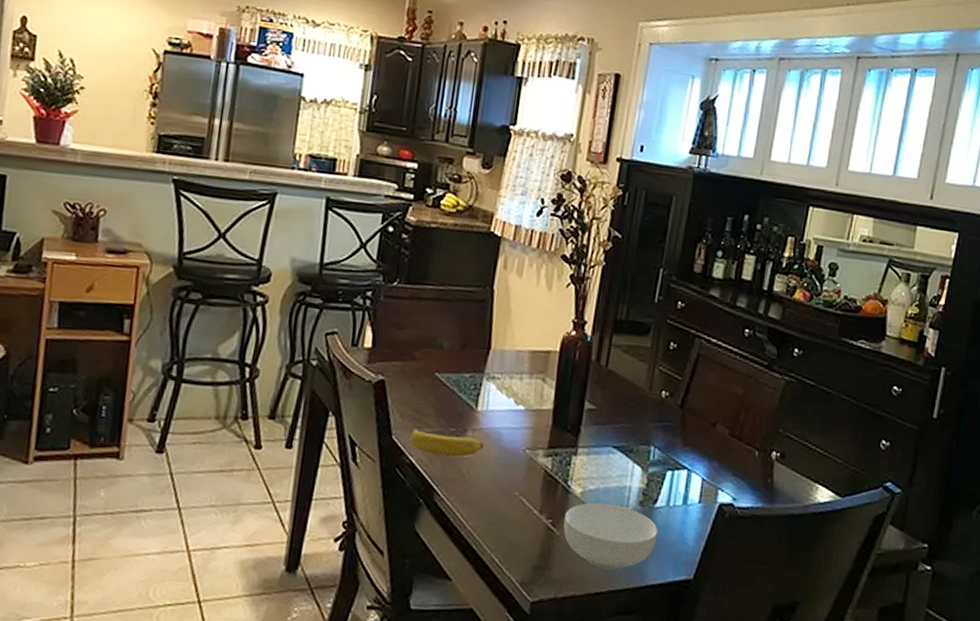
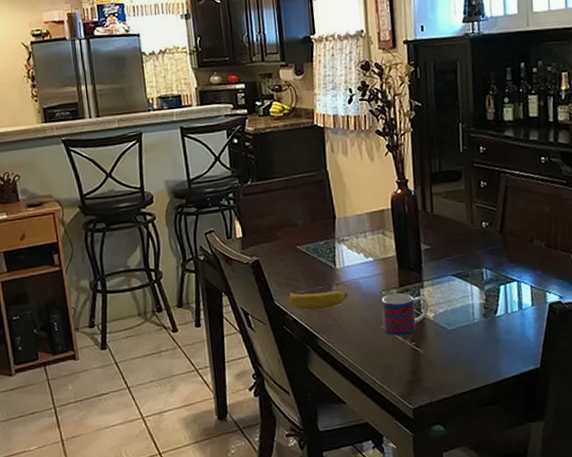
mug: none [518,455,578,509] -> present [382,293,429,336]
cereal bowl: present [563,502,658,570] -> none [424,320,504,373]

